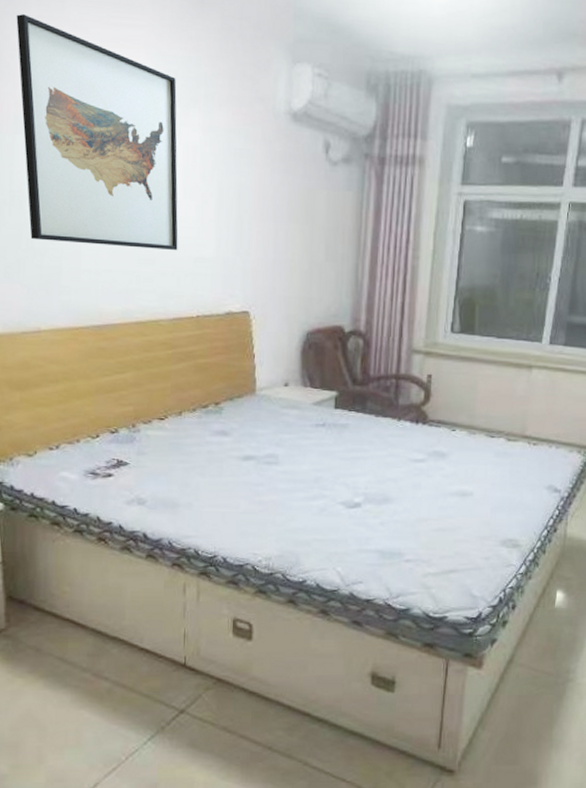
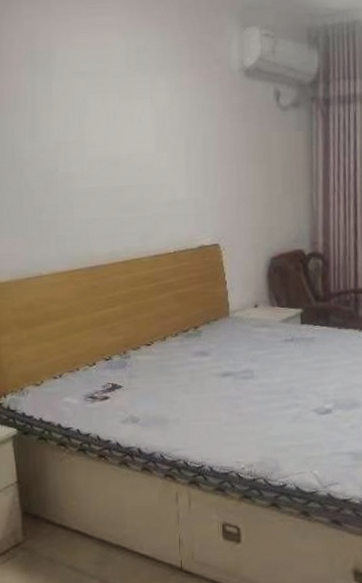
wall art: present [16,14,178,250] -> none [12,15,154,199]

